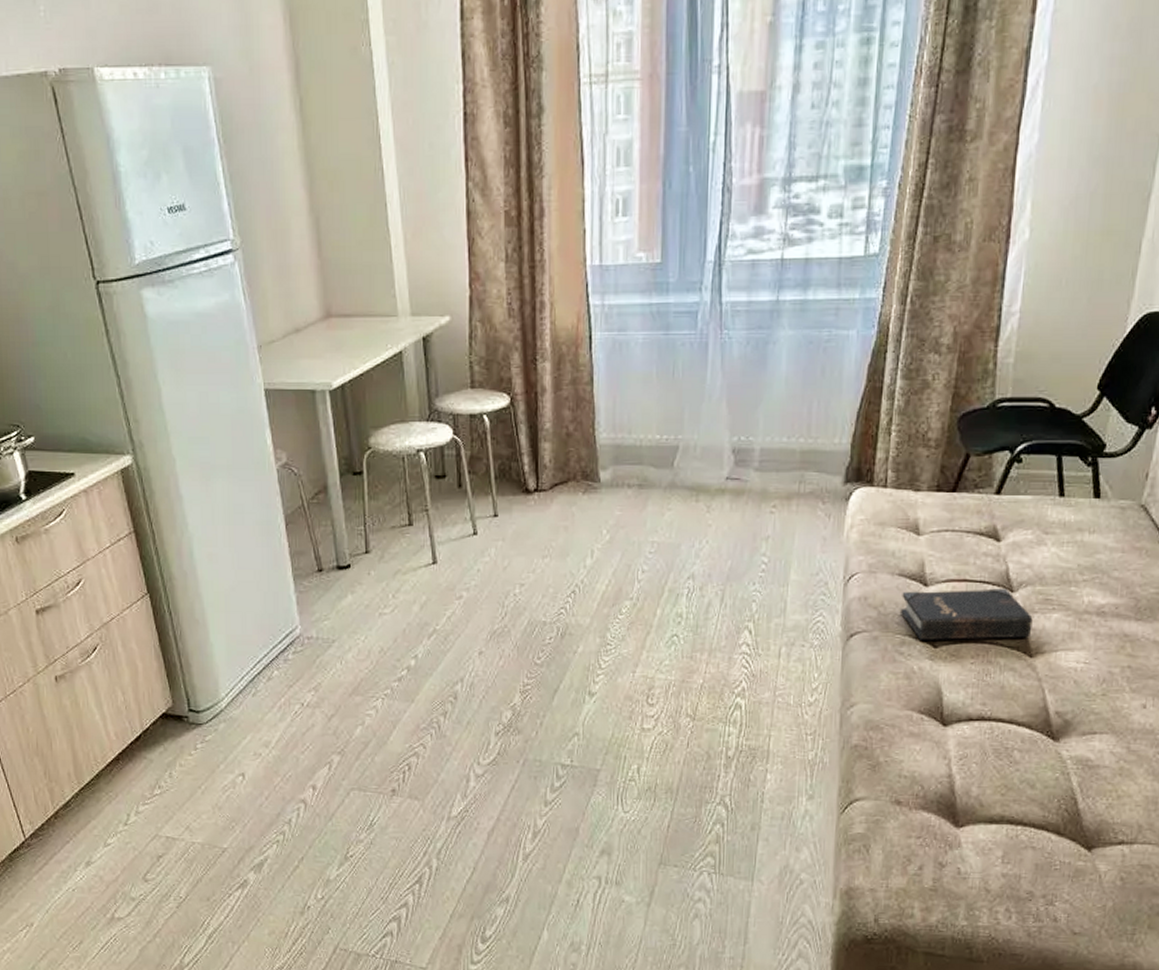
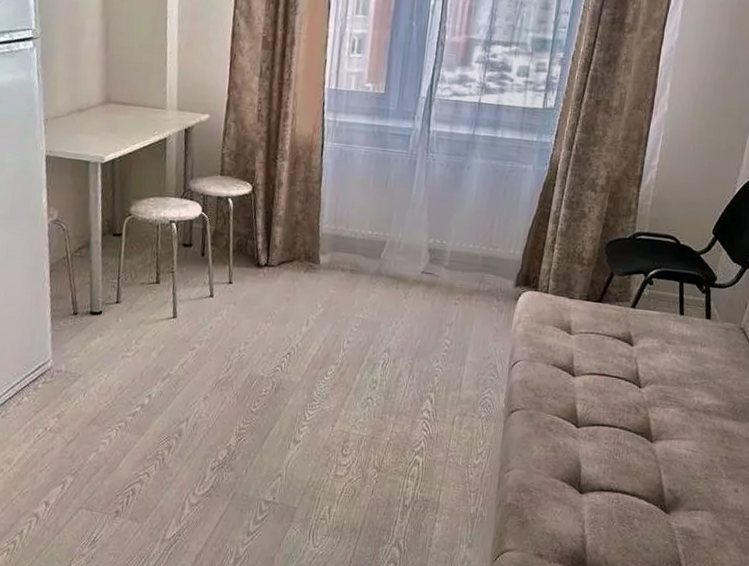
hardback book: present [899,588,1033,640] -> none [551,379,655,427]

